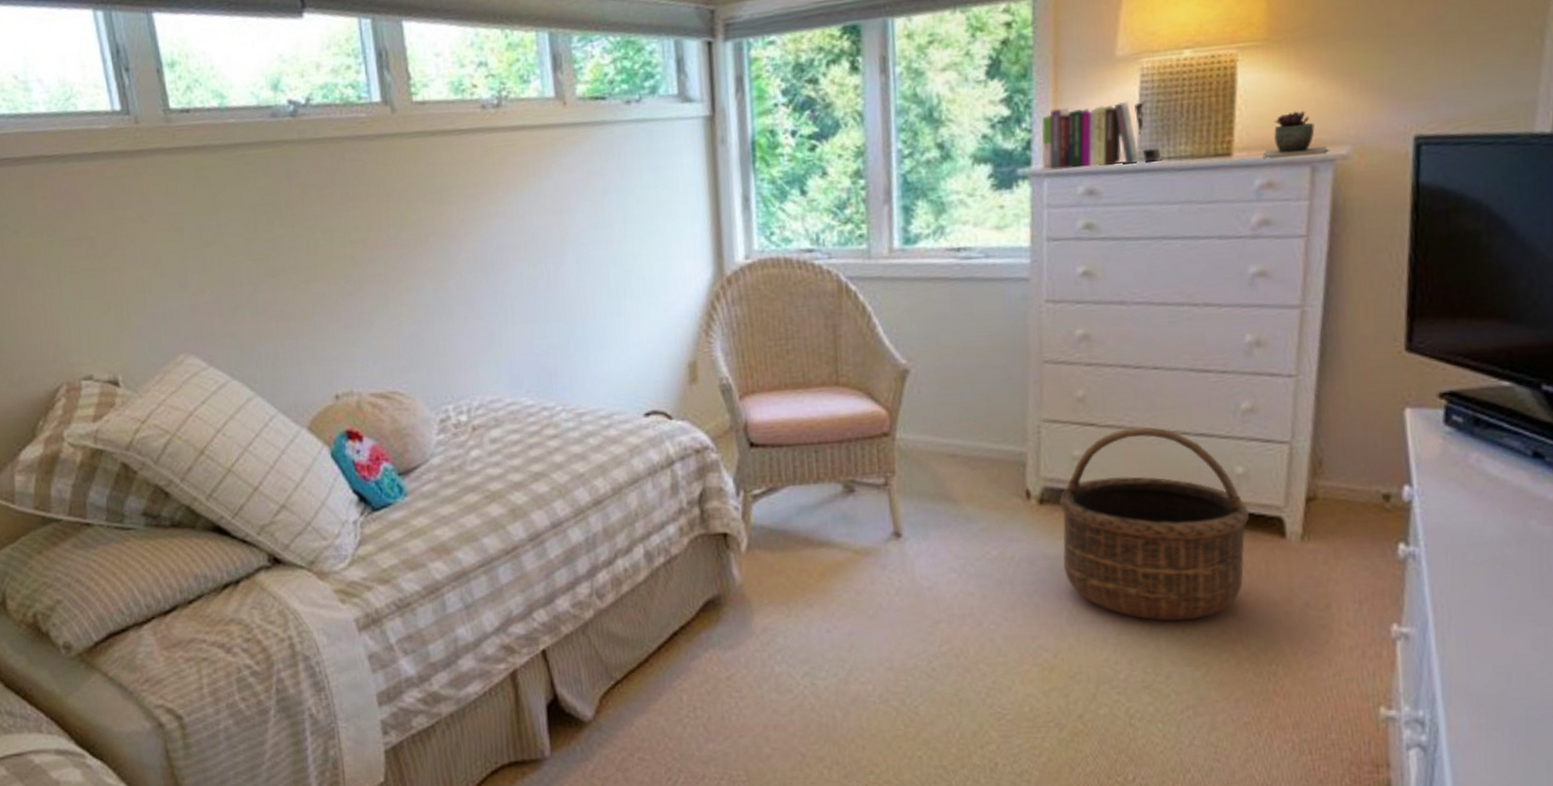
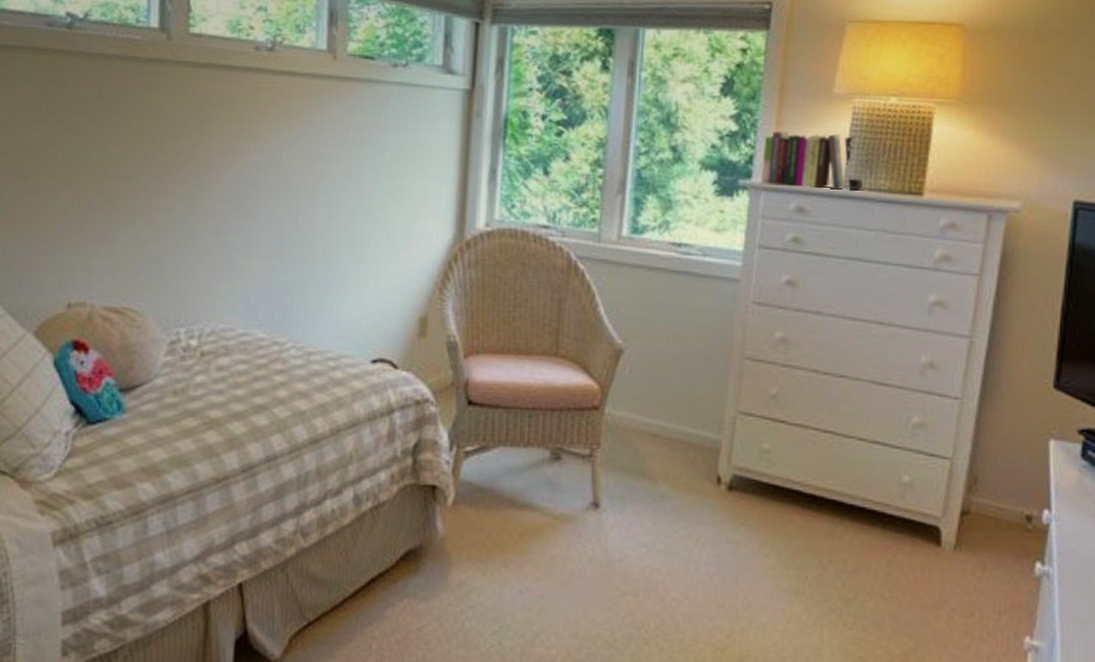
basket: present [1059,427,1250,621] -> none [743,428,912,615]
succulent plant: present [1262,110,1328,159] -> none [948,164,1003,206]

